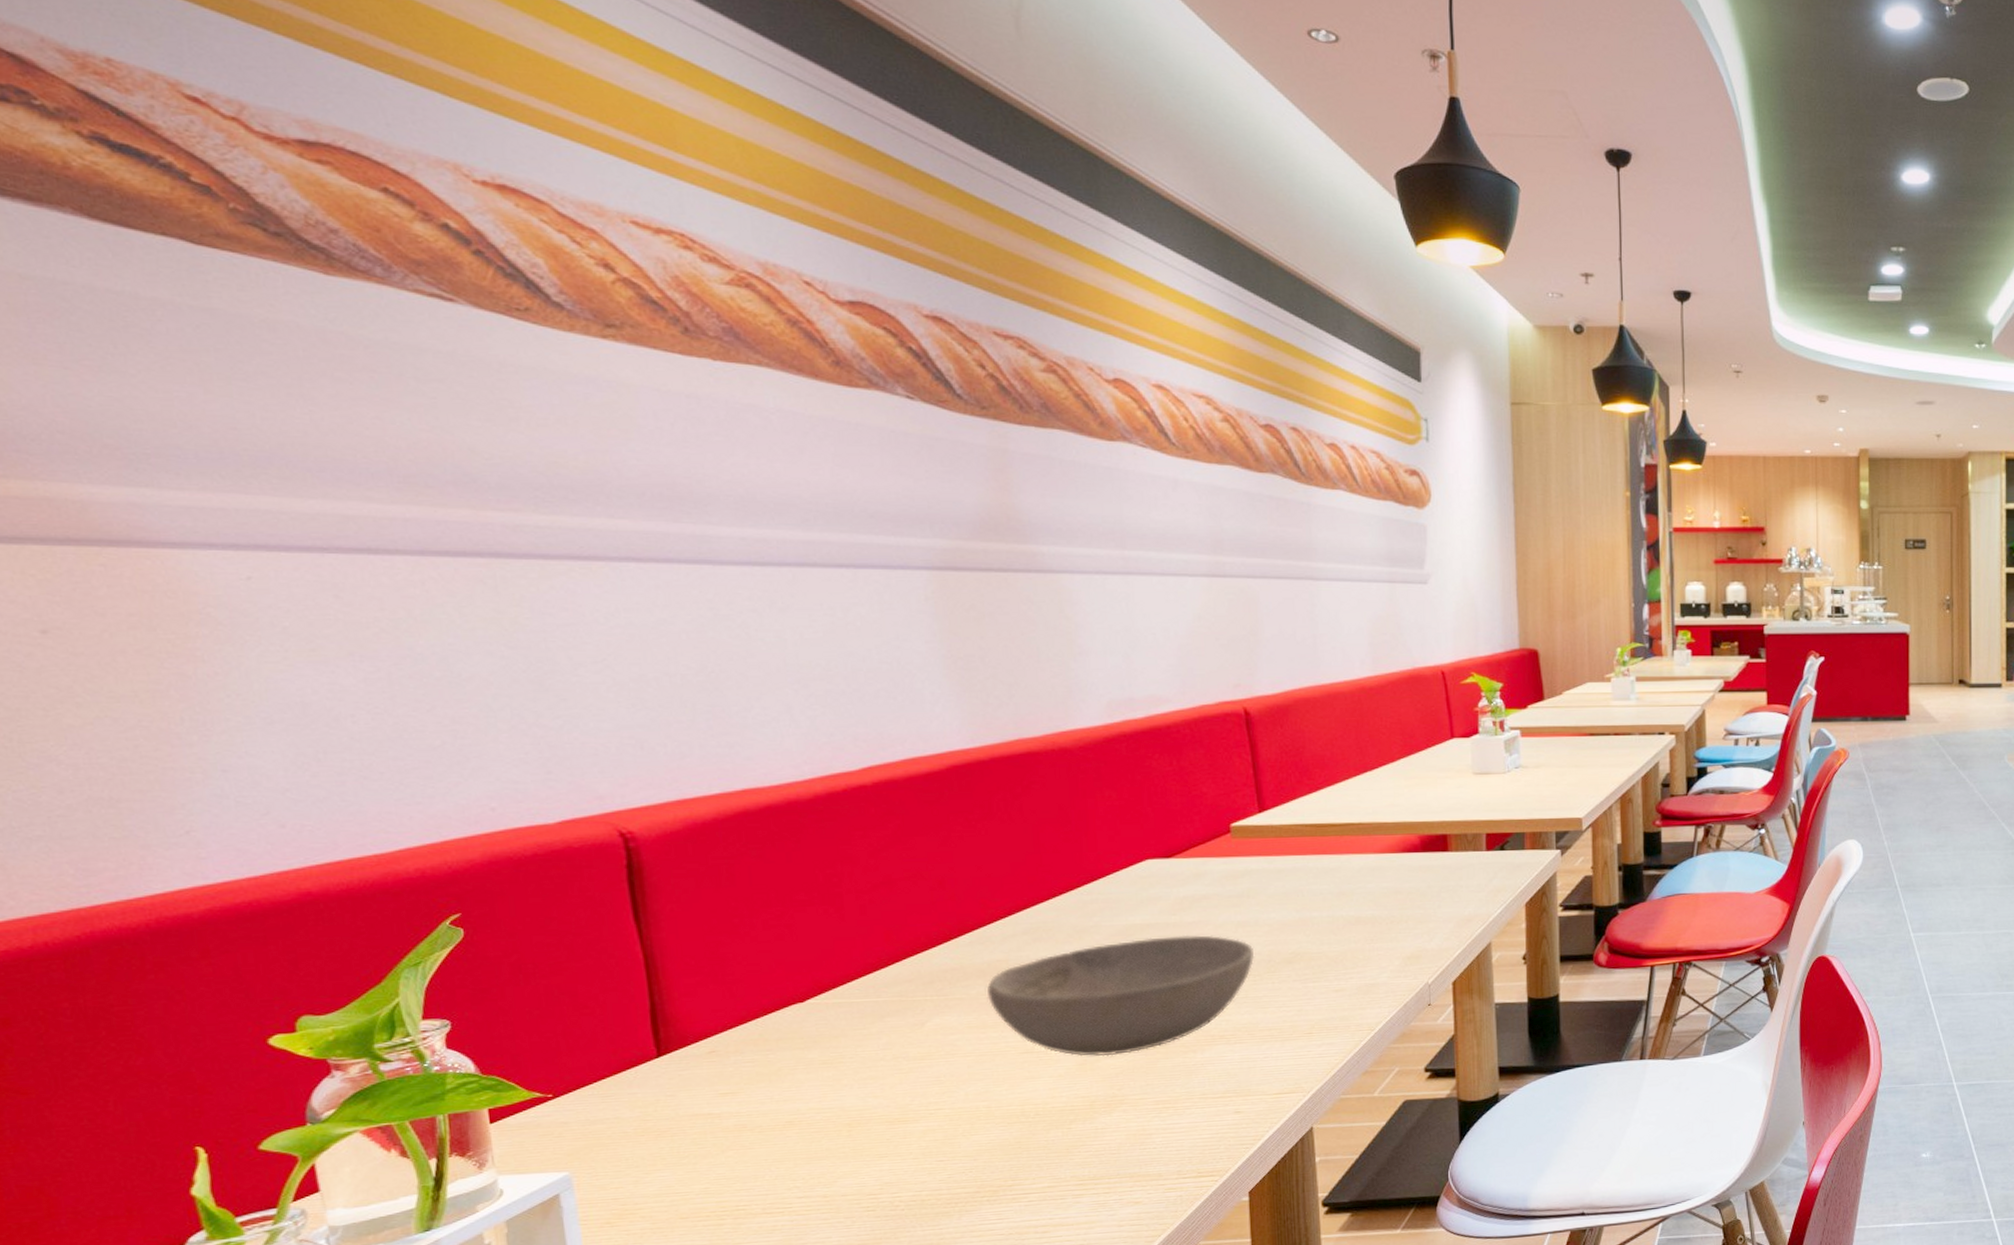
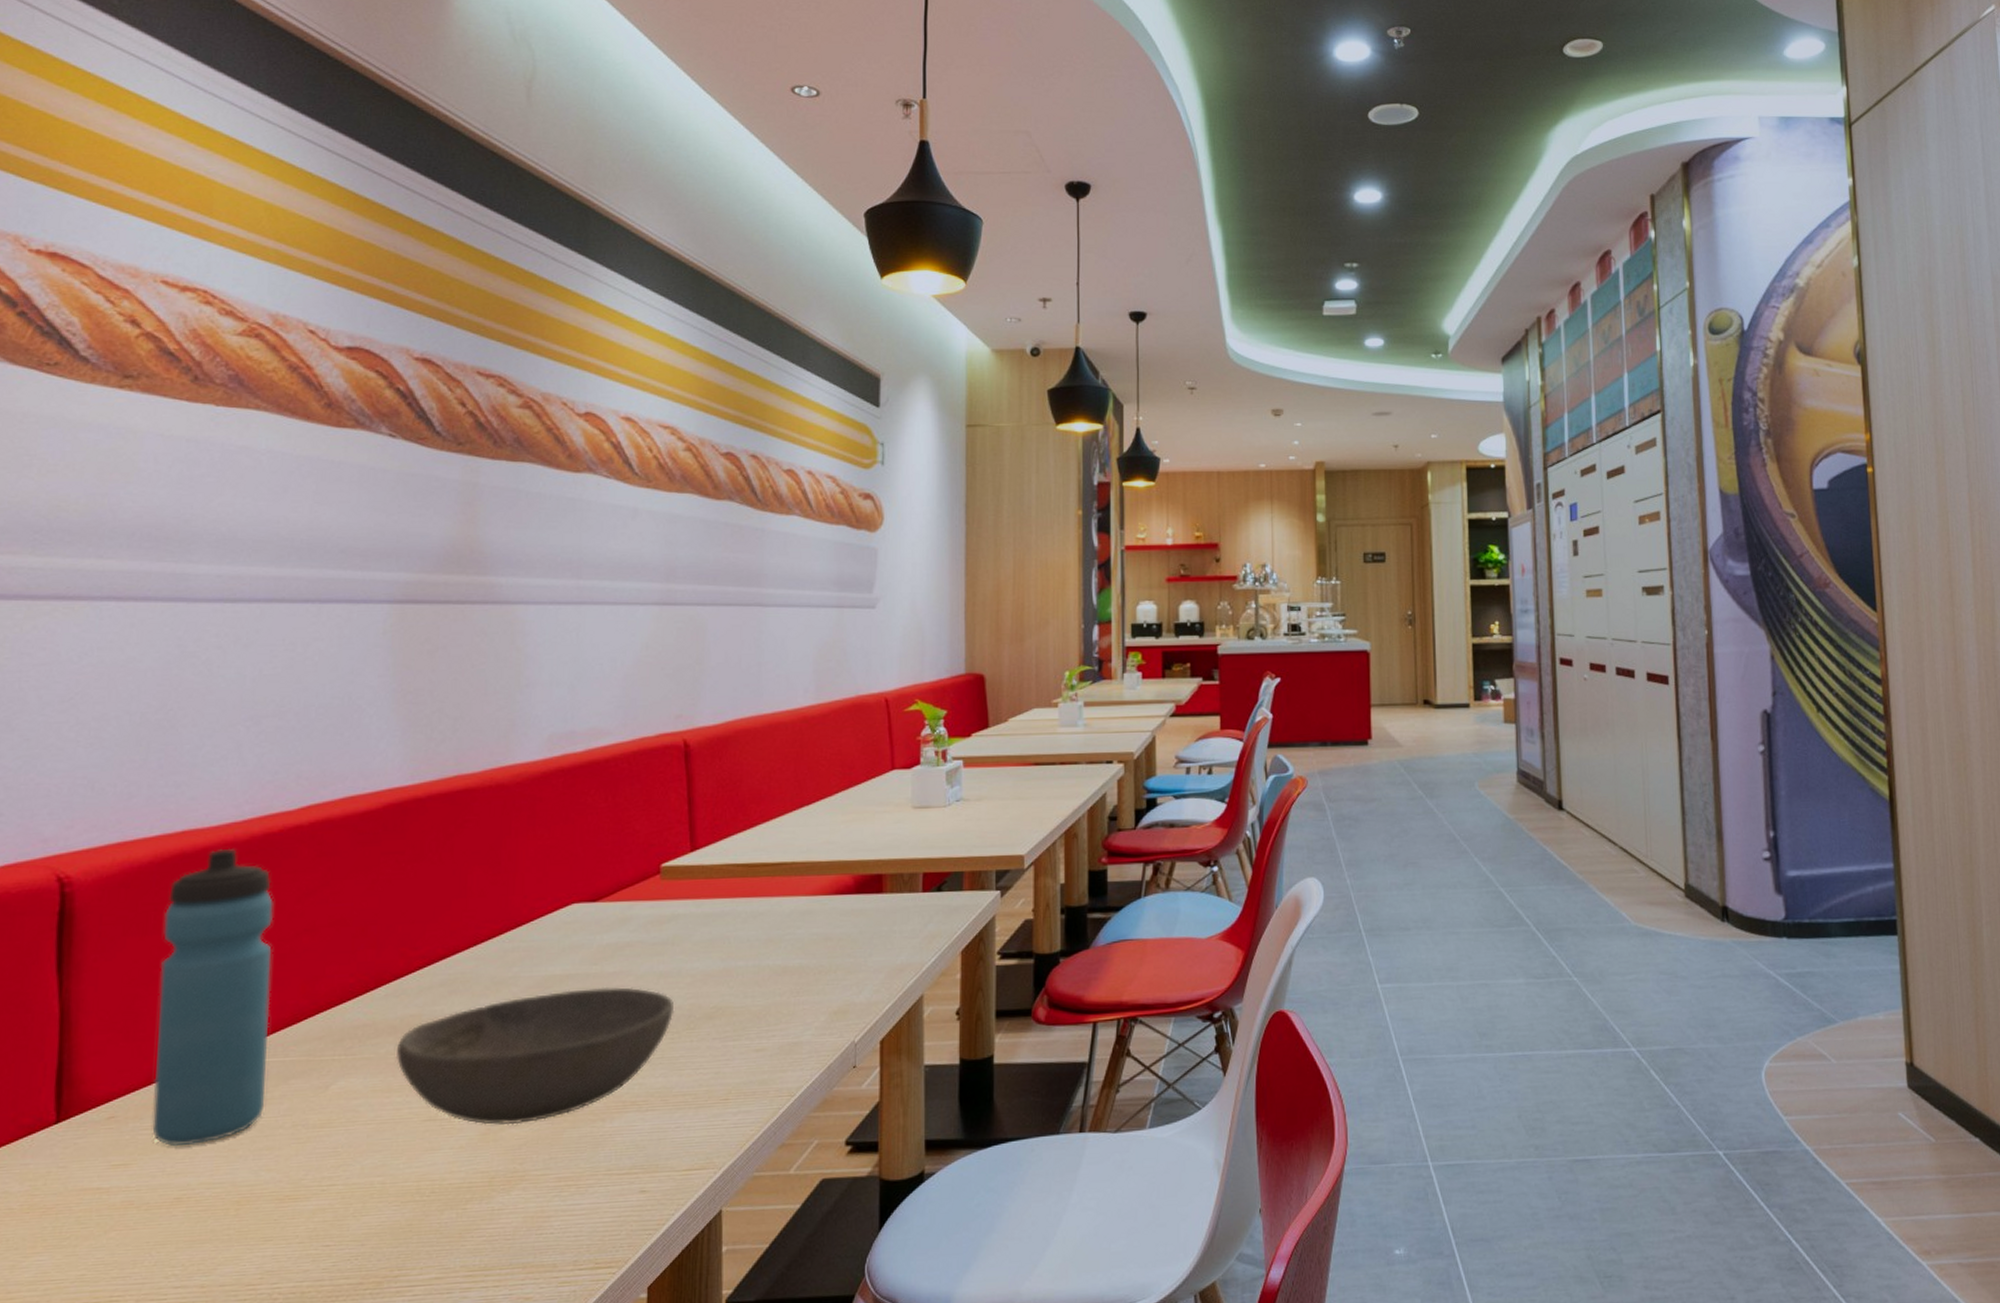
water bottle: none [736,806,864,1077] -> present [152,848,274,1147]

